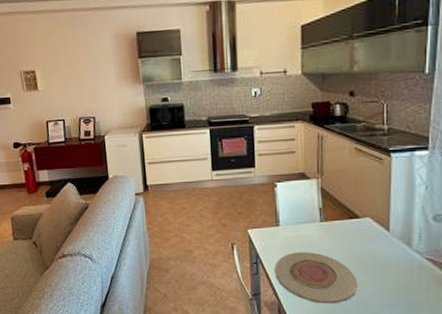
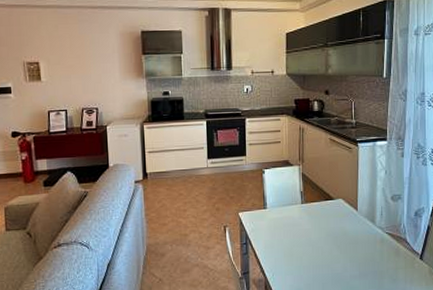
plate: present [275,252,357,304] -> none [262,231,332,278]

